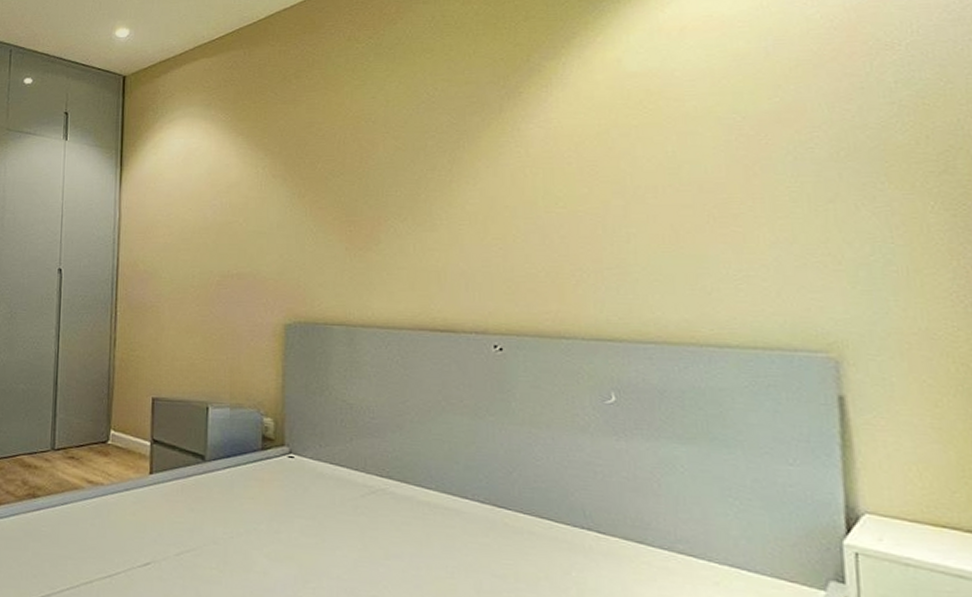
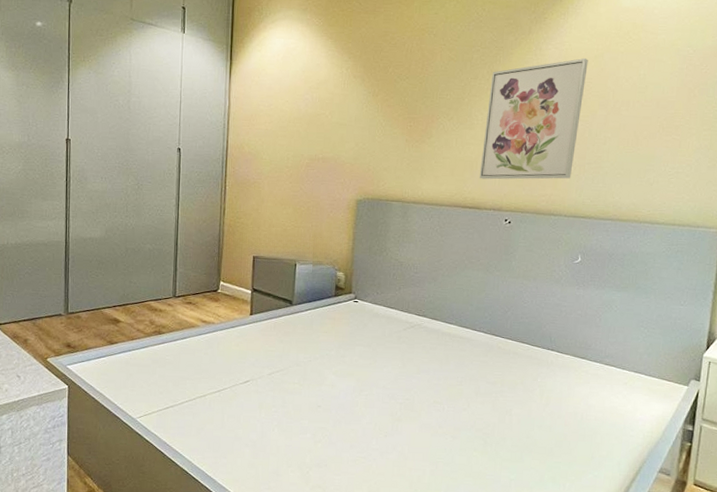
wall art: none [450,136,589,294] -> present [479,57,588,180]

